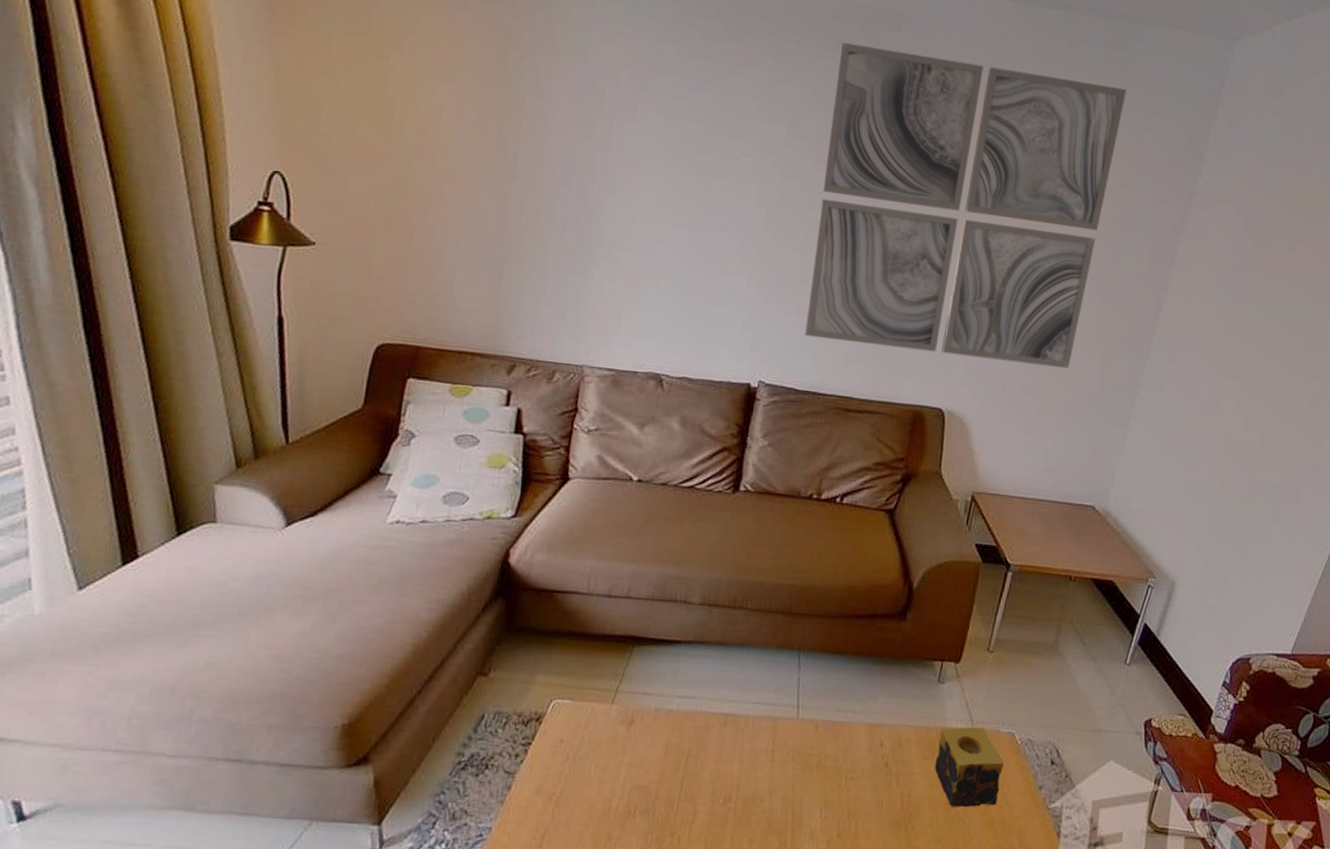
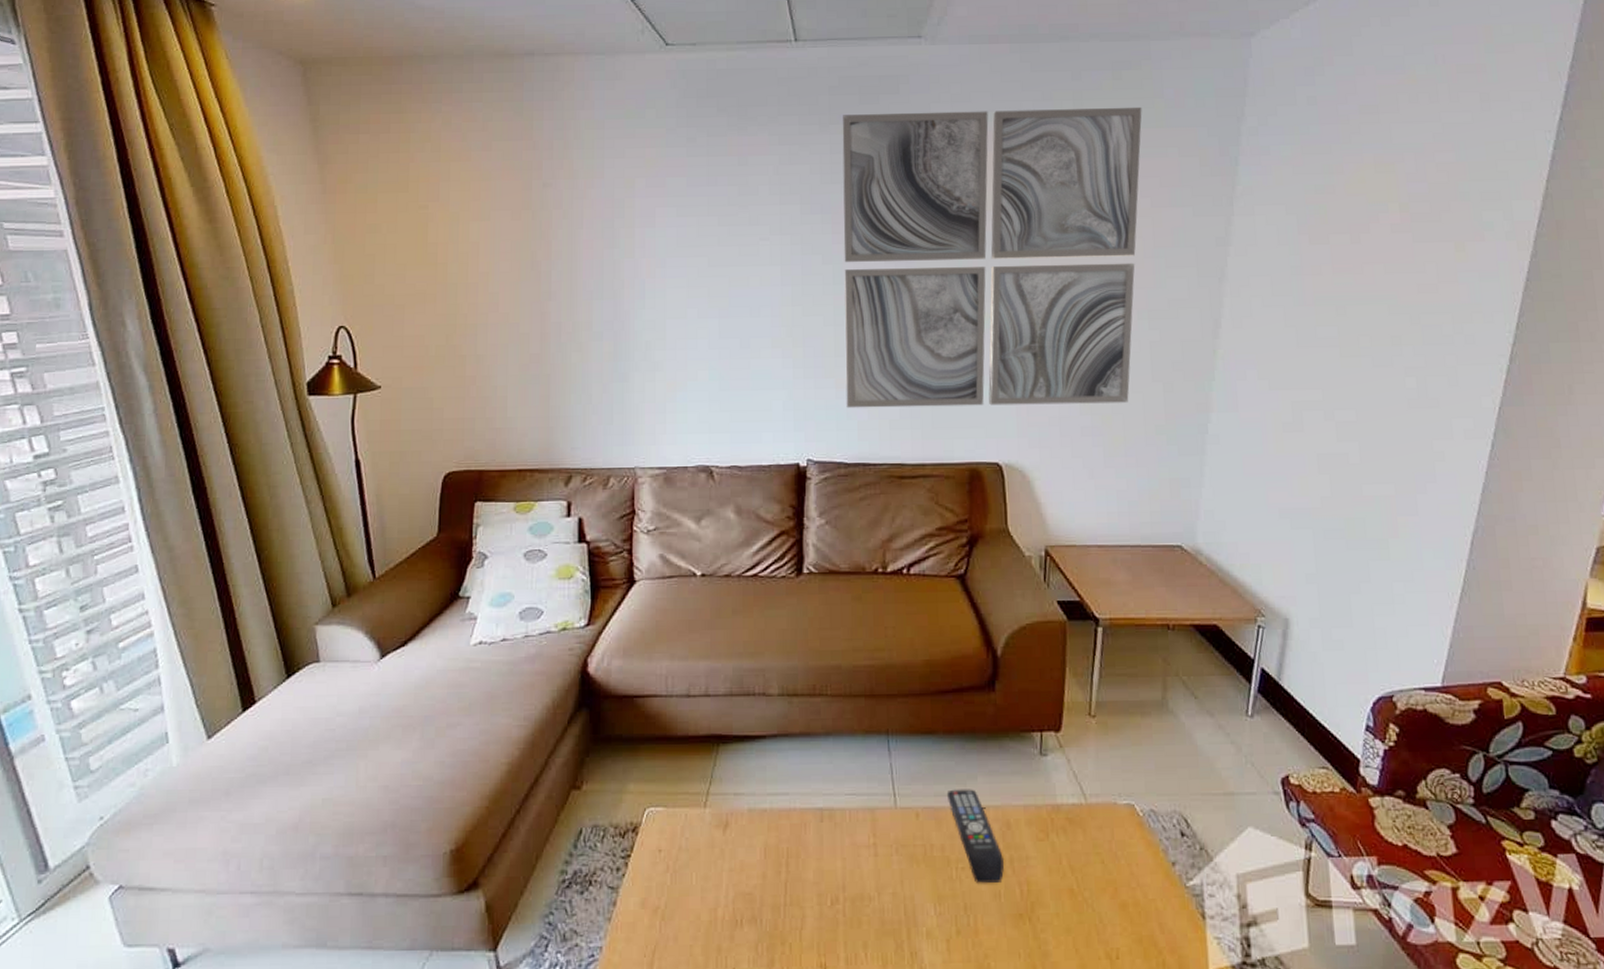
remote control: none [846,706,890,793] -> present [946,789,1004,883]
candle: present [934,727,1004,808] -> none [1050,801,1127,893]

